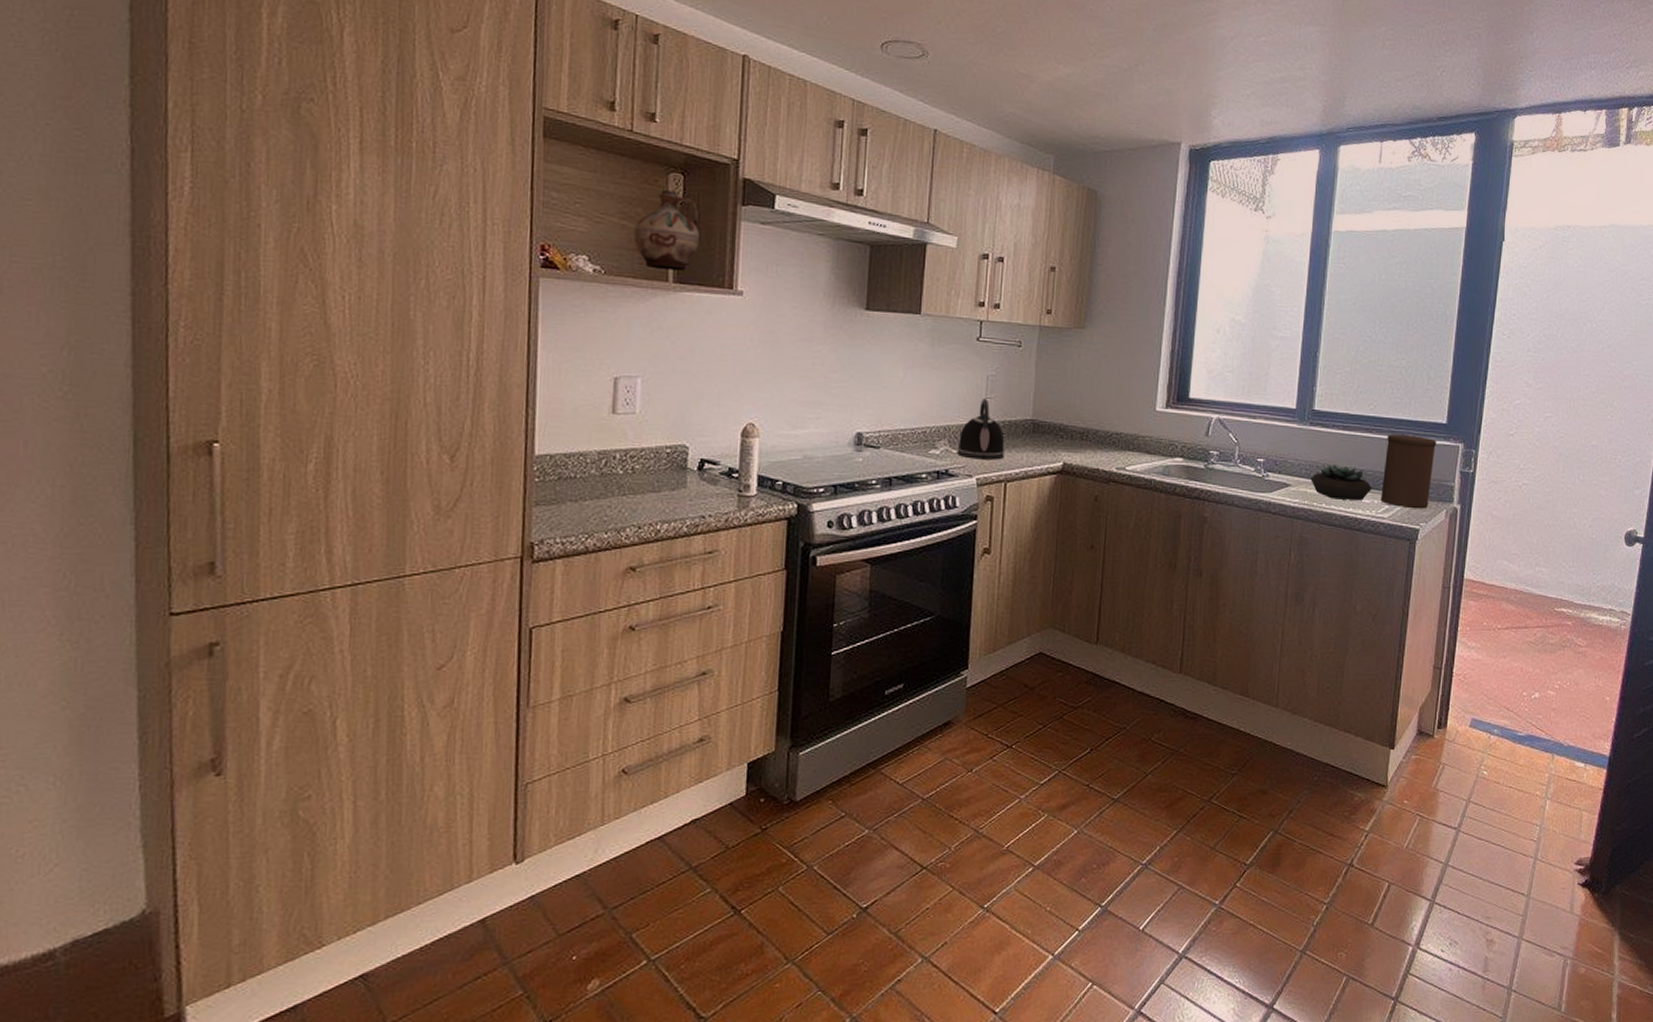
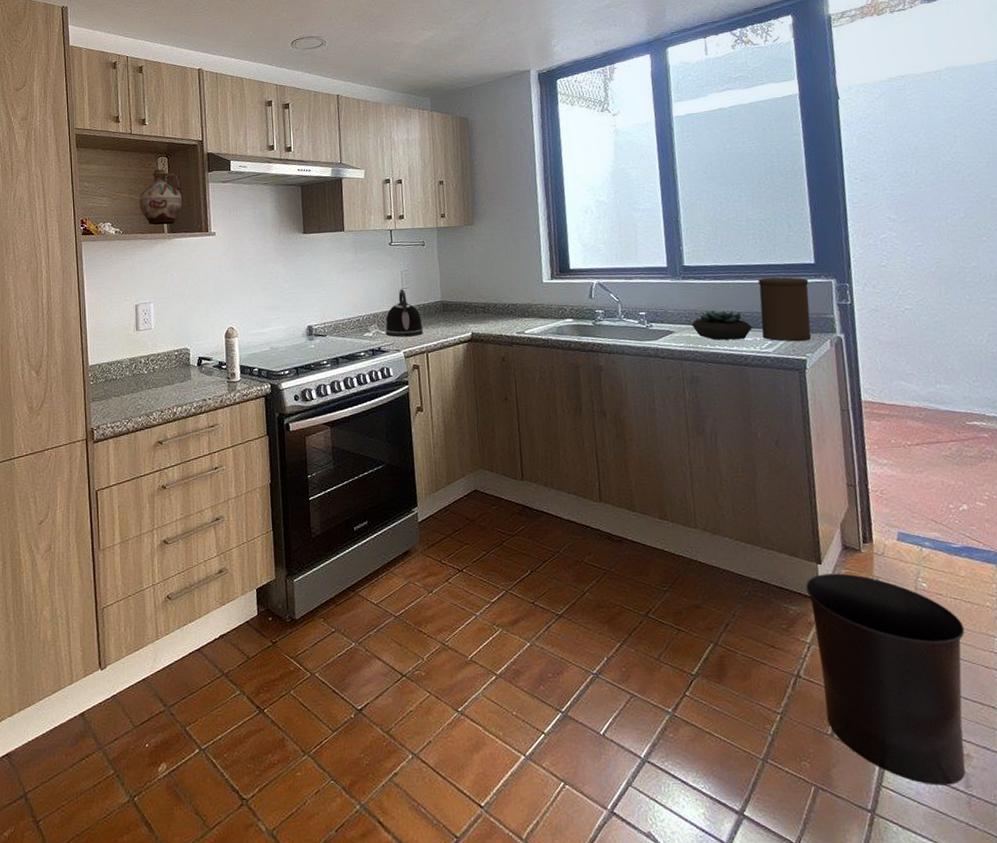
waste bin: none [1371,759,1513,971] -> present [805,573,966,786]

